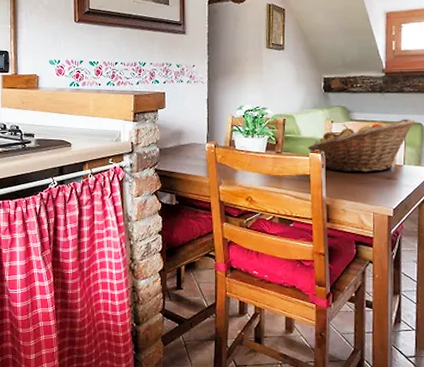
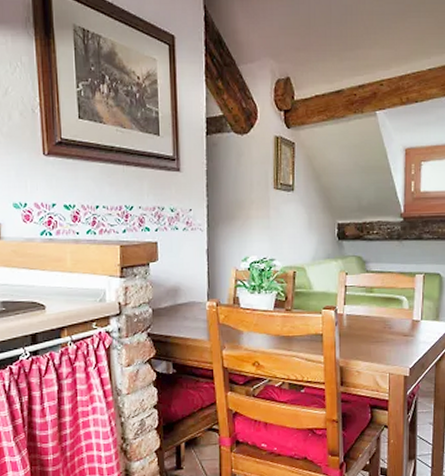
fruit basket: present [307,119,415,173] -> none [320,269,433,330]

